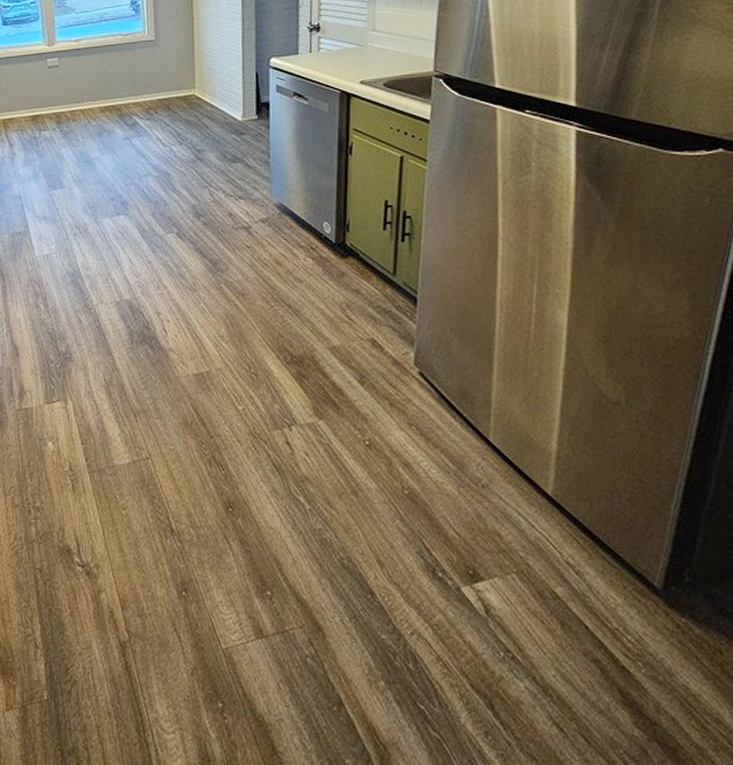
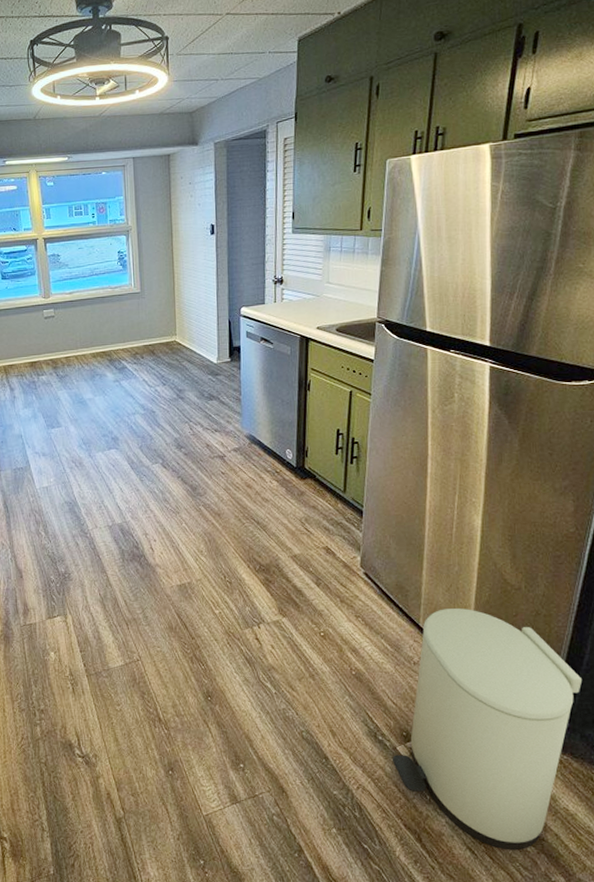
pedal bin: none [454,421,706,733] -> present [392,607,583,850]

